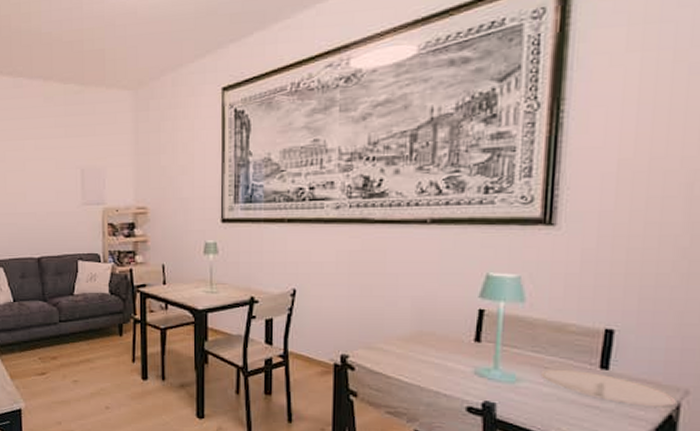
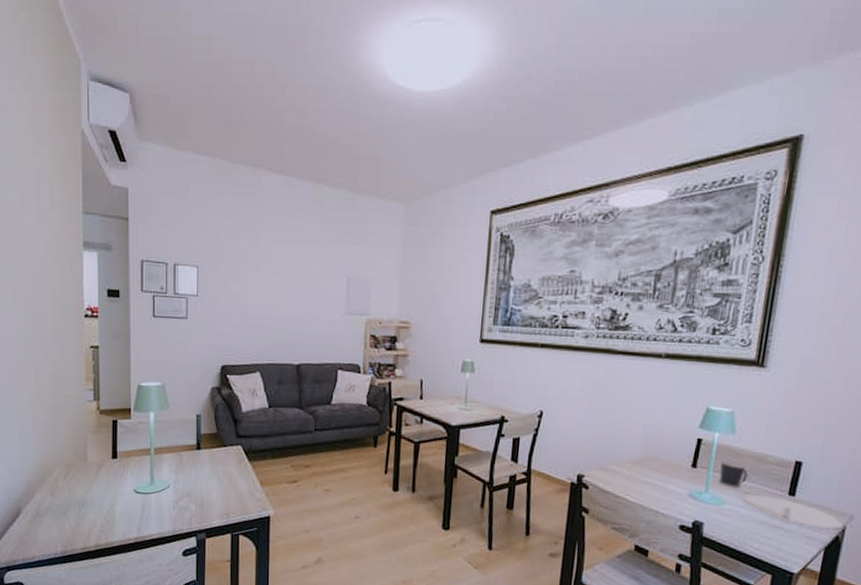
mug: none [510,333,546,364] -> present [719,461,748,489]

